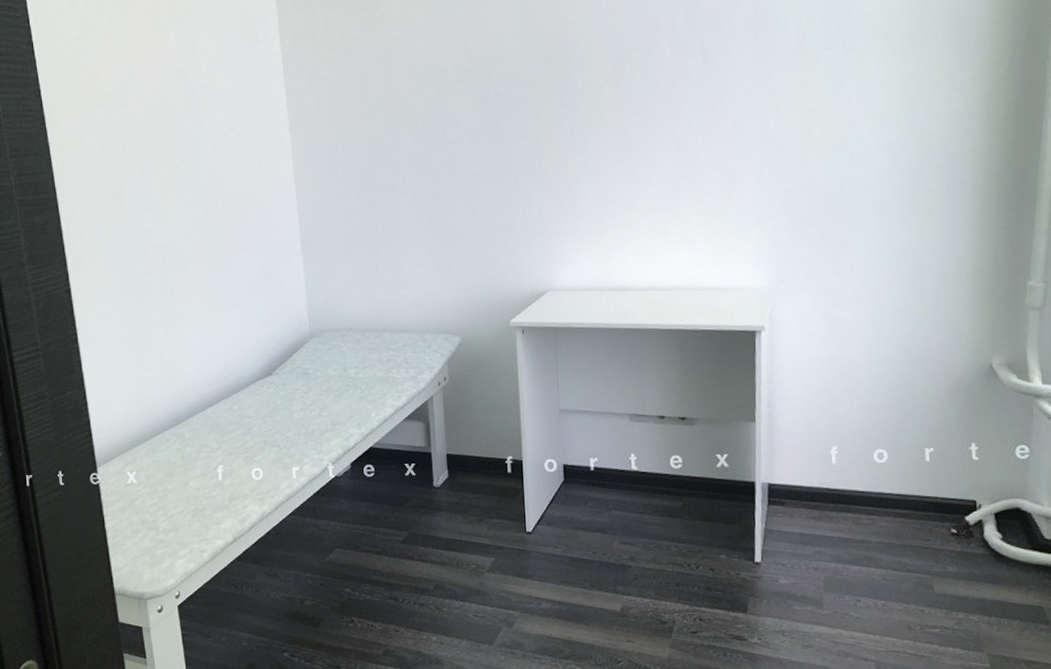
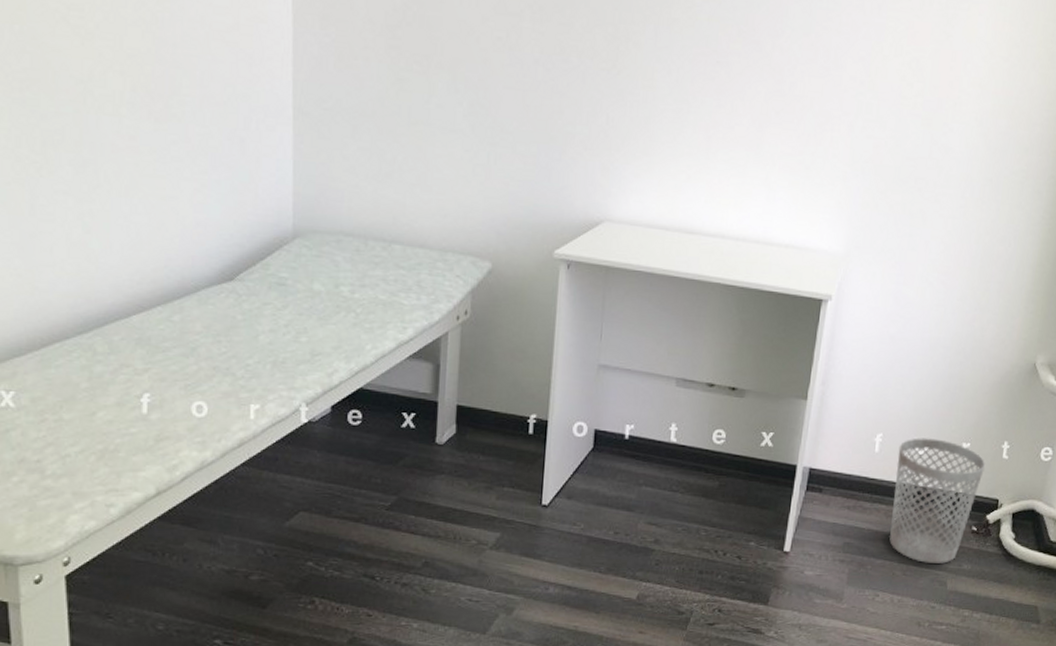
wastebasket: none [856,446,955,567] -> present [889,438,986,564]

